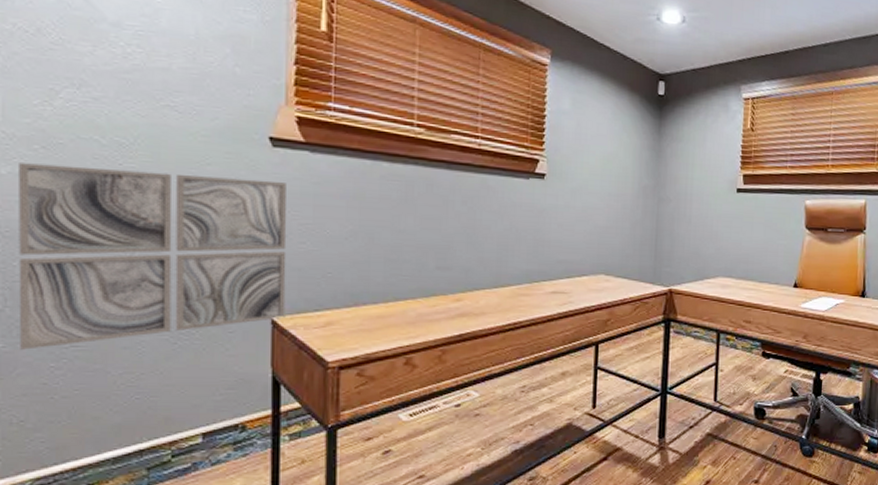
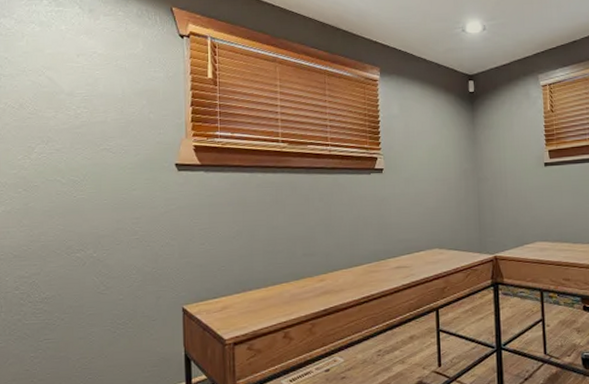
wall art: present [18,163,287,350] -> none [9,197,192,345]

